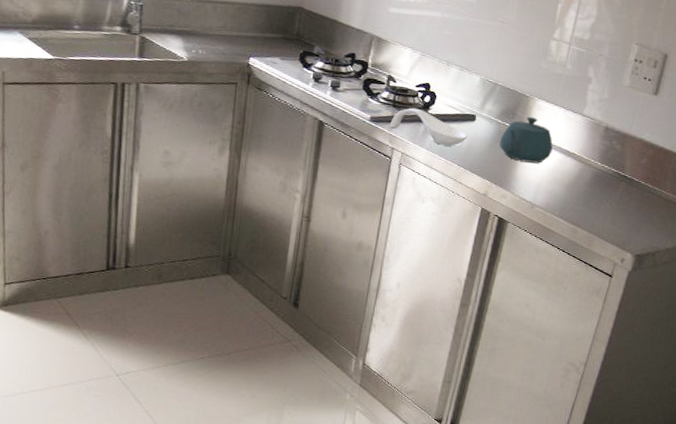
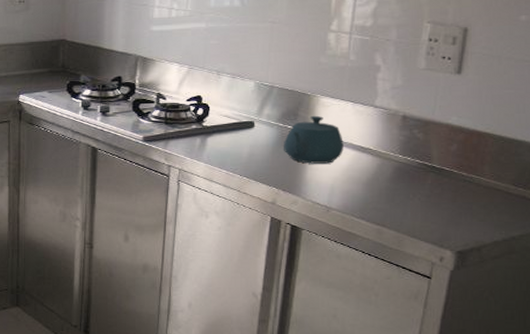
spoon rest: present [390,107,467,146] -> none [164,122,247,157]

